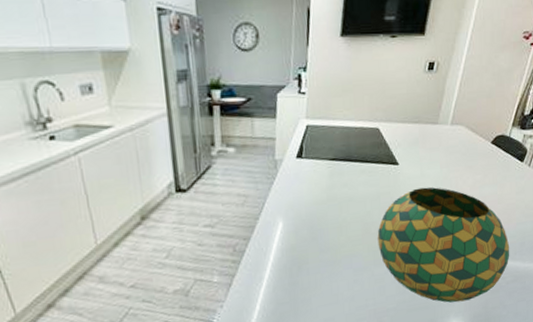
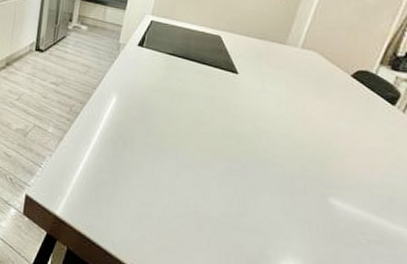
decorative ball: present [377,187,510,303] -> none [207,101,374,244]

